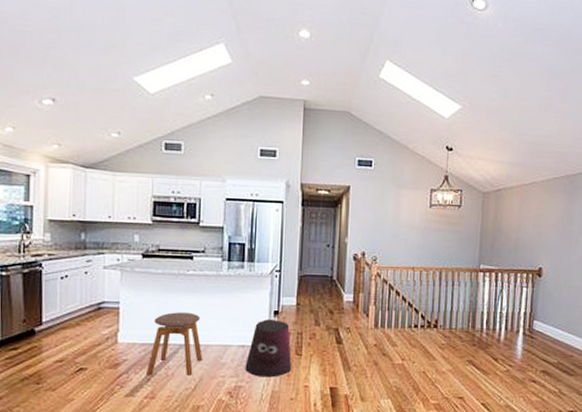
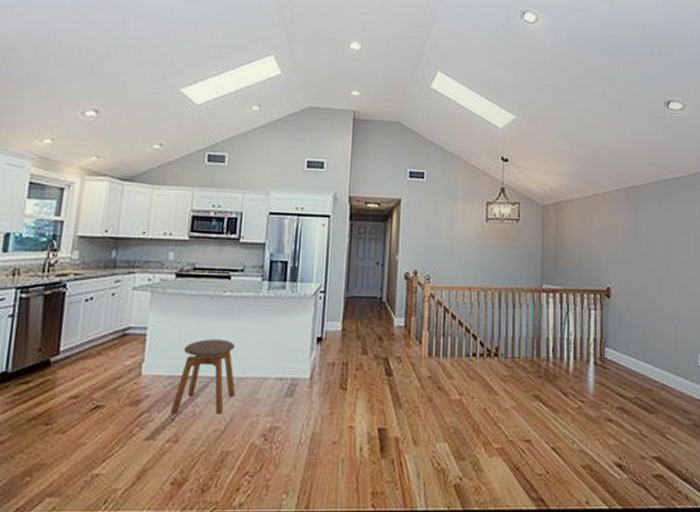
stool: present [245,319,292,378] -> none [282,347,336,416]

